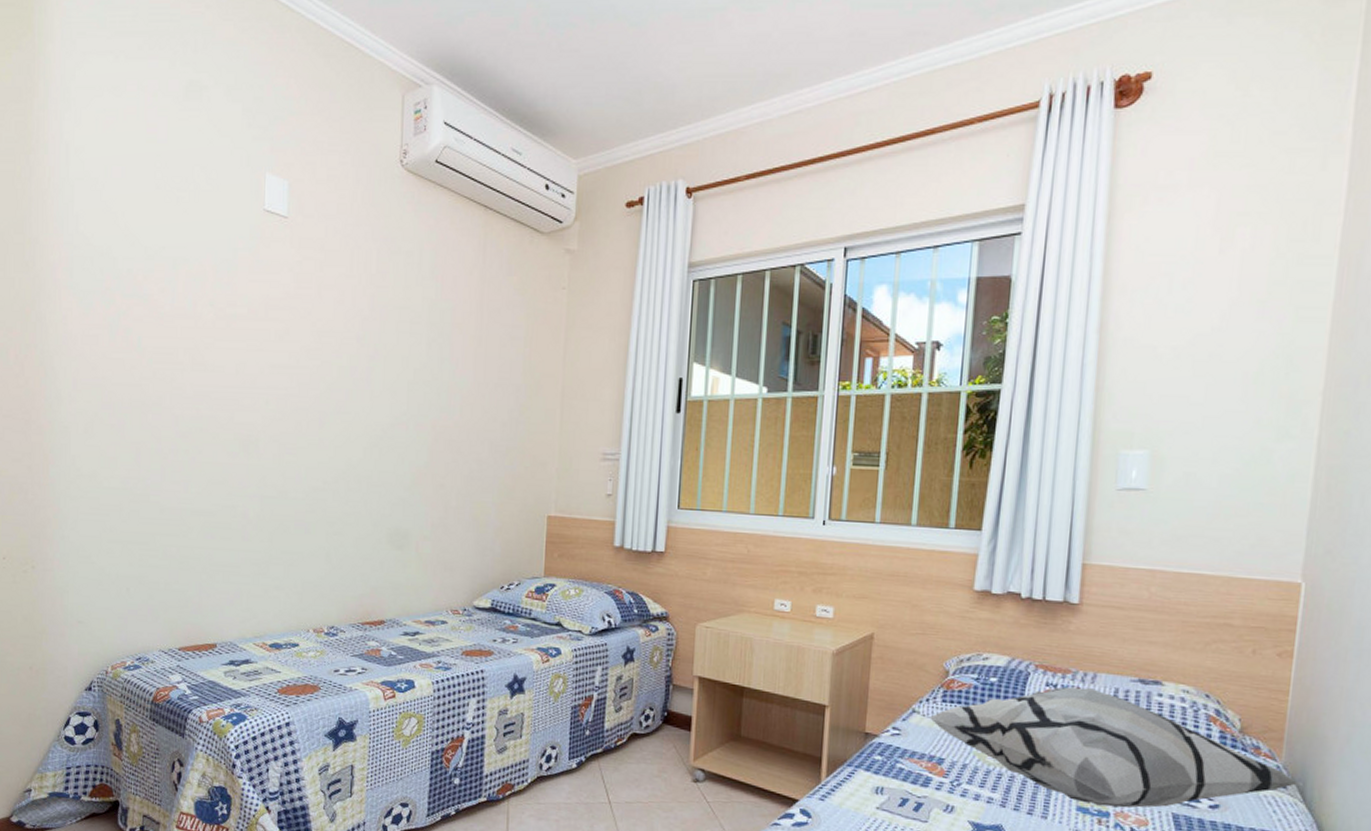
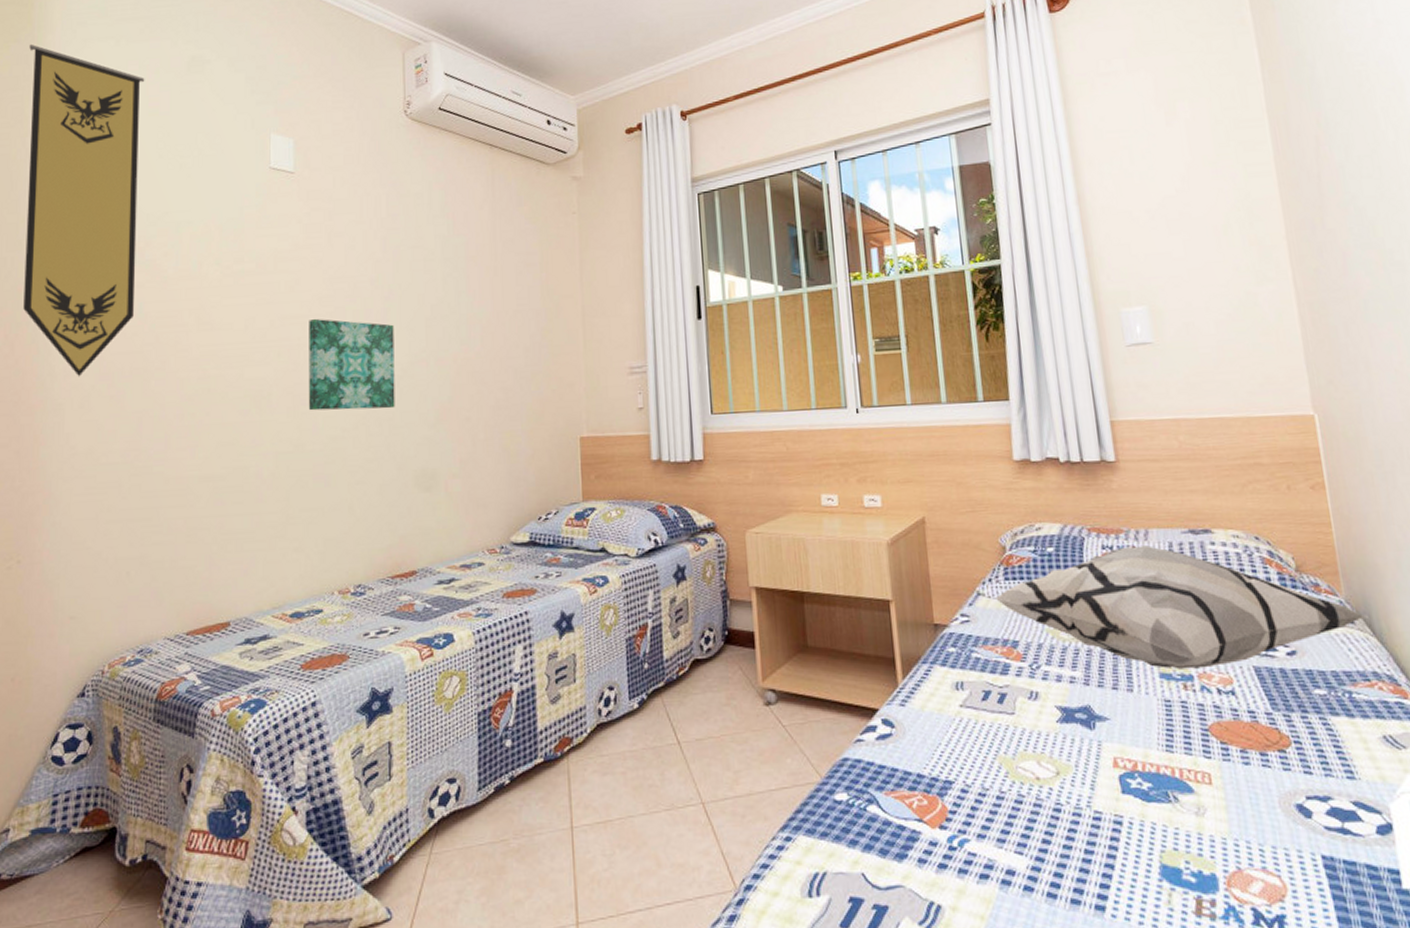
pennant: none [30,52,143,403] -> present [23,44,145,377]
wall art: none [294,370,377,467] -> present [309,318,395,411]

